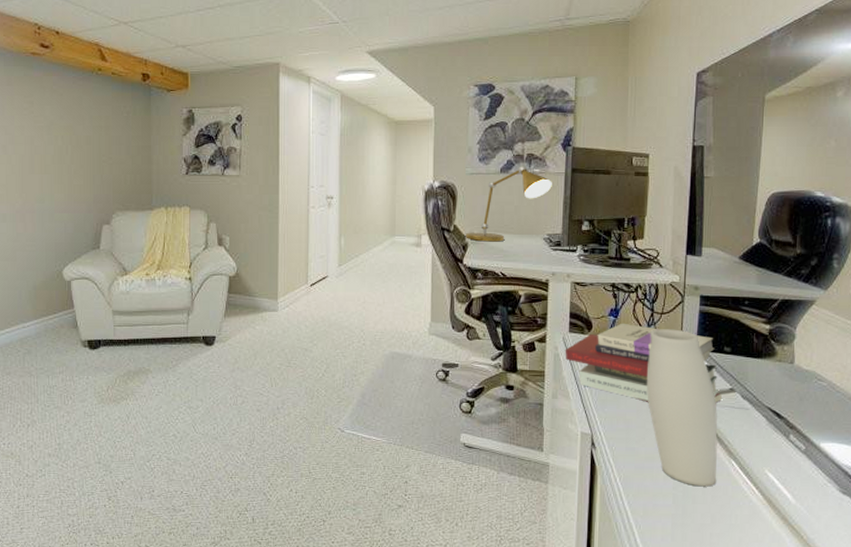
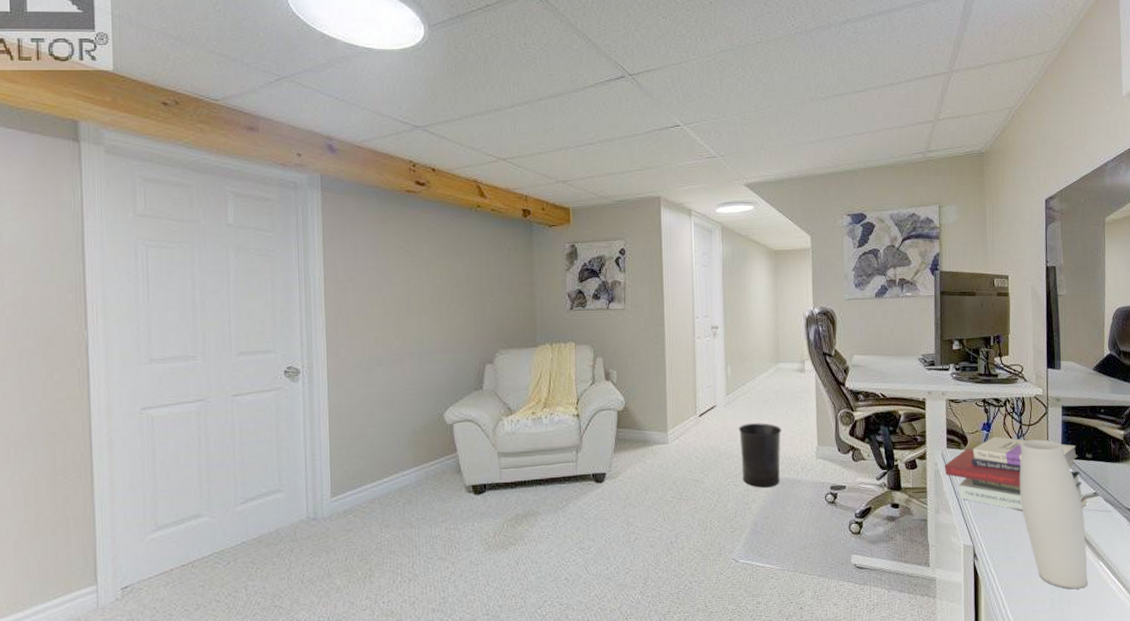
waste bin: none [349,296,394,361] -> present [738,423,782,488]
desk lamp: present [463,166,552,242] -> none [844,290,923,365]

